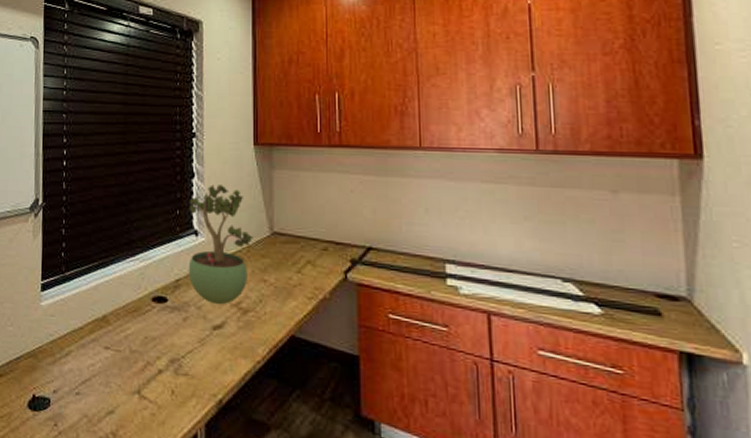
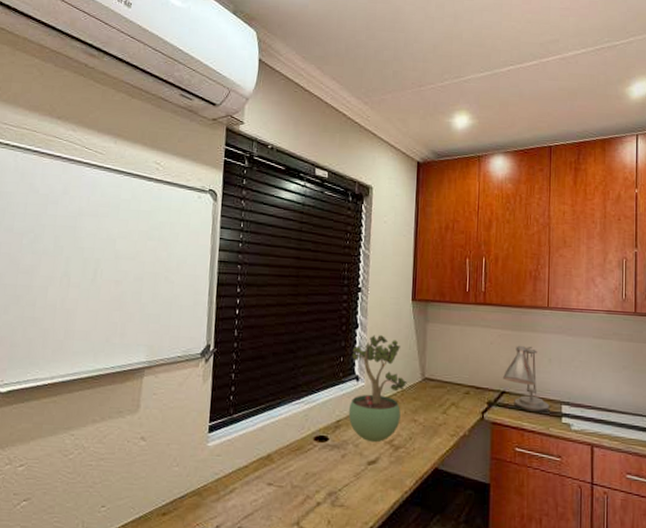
desk lamp: none [368,193,432,272] -> present [503,345,551,412]

